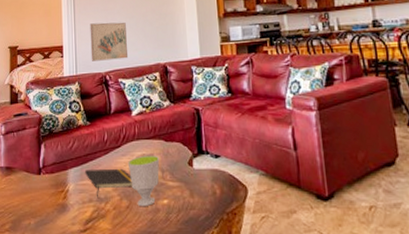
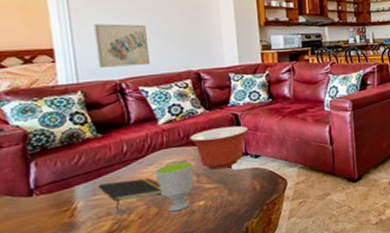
mixing bowl: none [156,121,209,167] -> present [189,125,249,170]

